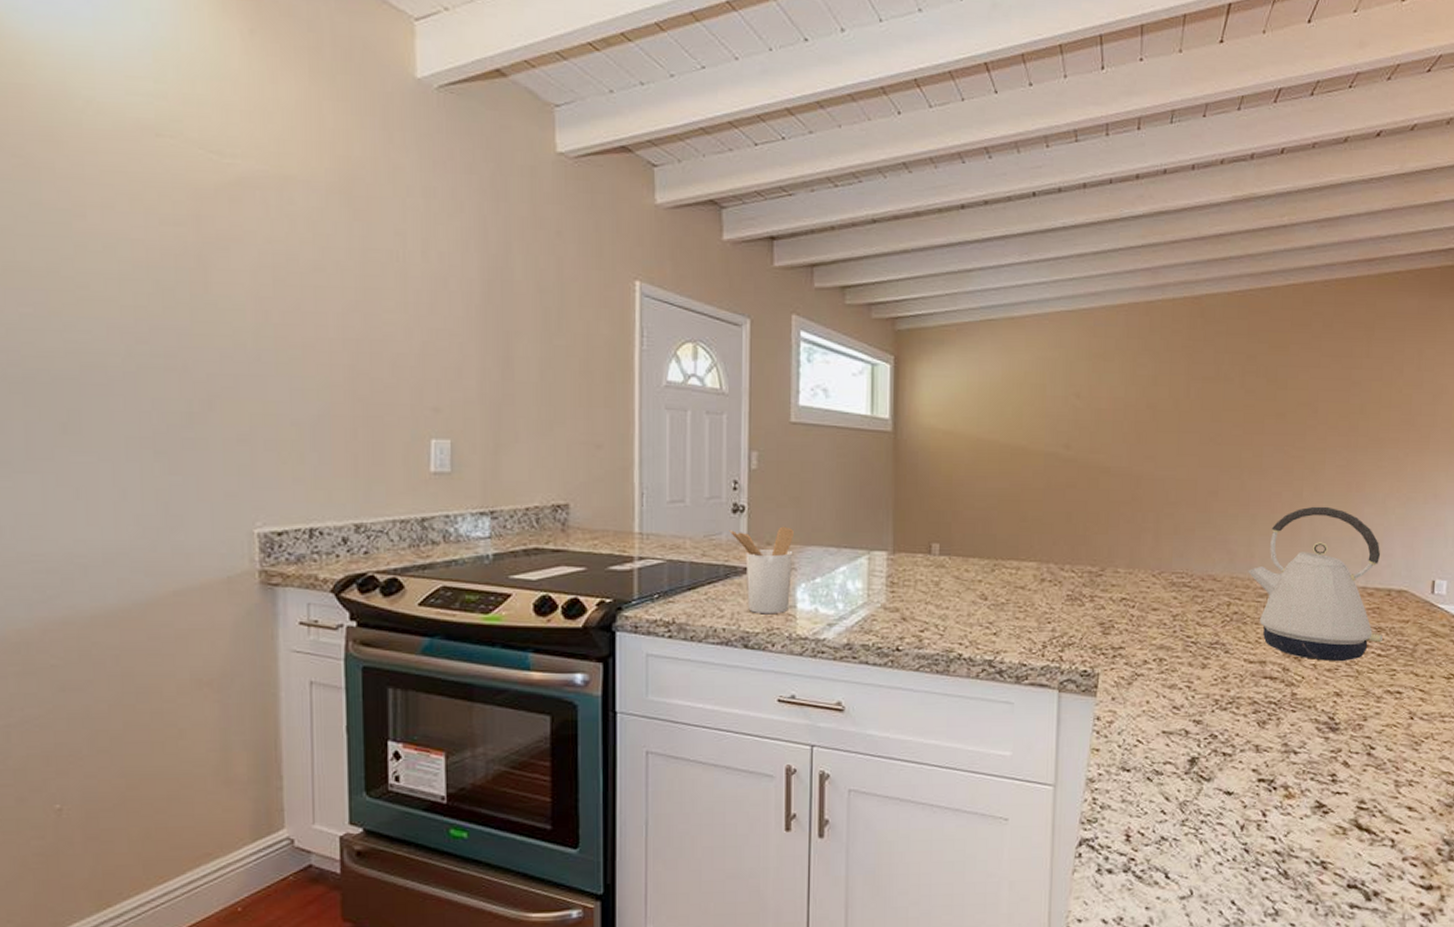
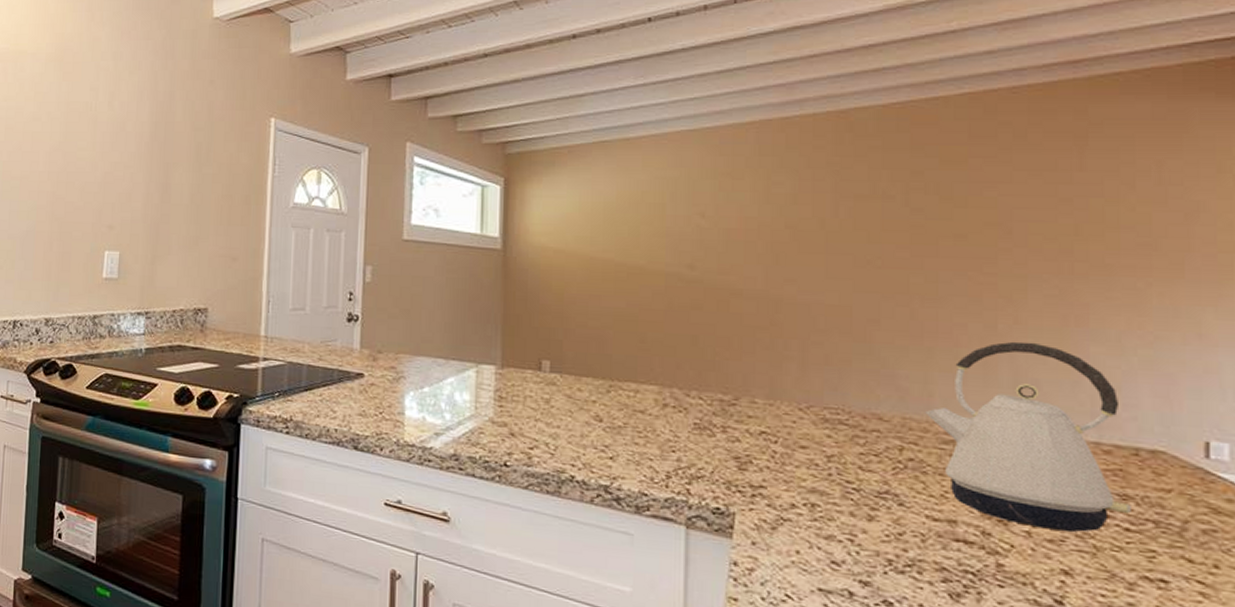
utensil holder: present [729,526,795,615] -> none [344,336,405,419]

